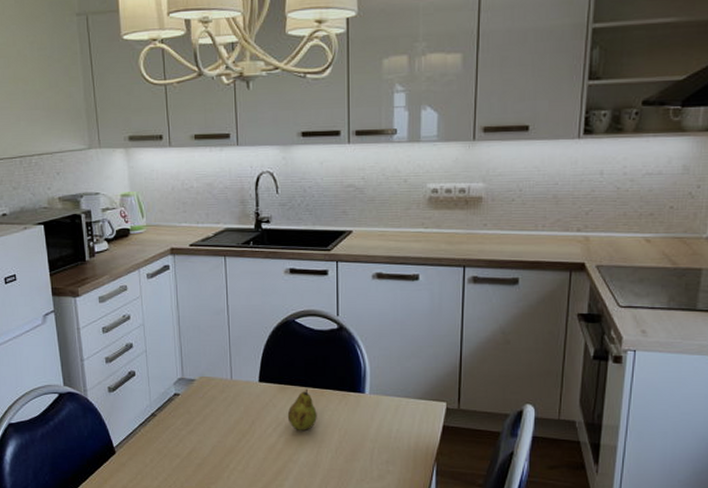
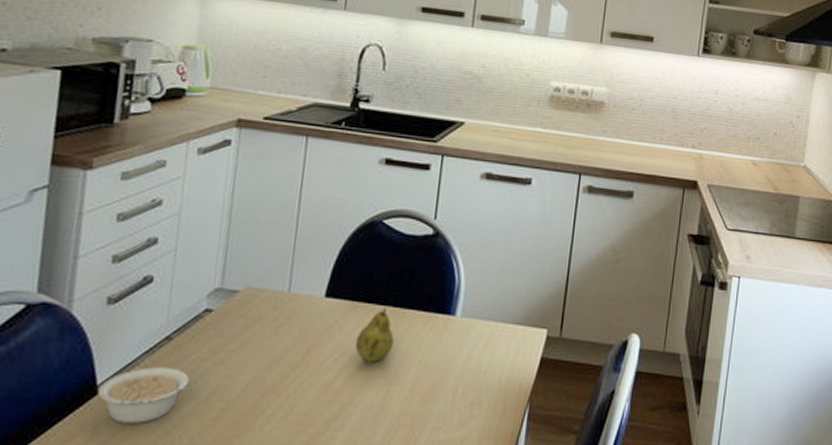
legume: none [115,435,179,473] -> present [97,367,197,423]

